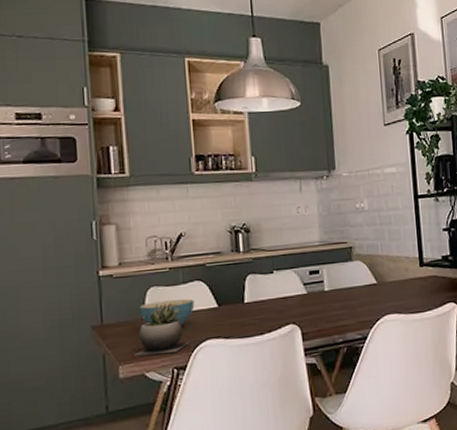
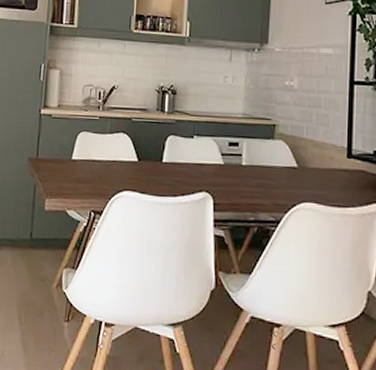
succulent plant: present [133,303,190,356] -> none [58,147,108,196]
cereal bowl: present [139,298,195,325] -> none [69,145,117,172]

